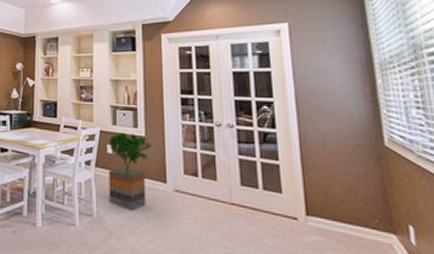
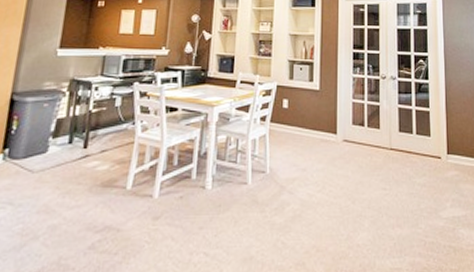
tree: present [108,132,152,211] -> none [282,86,325,164]

